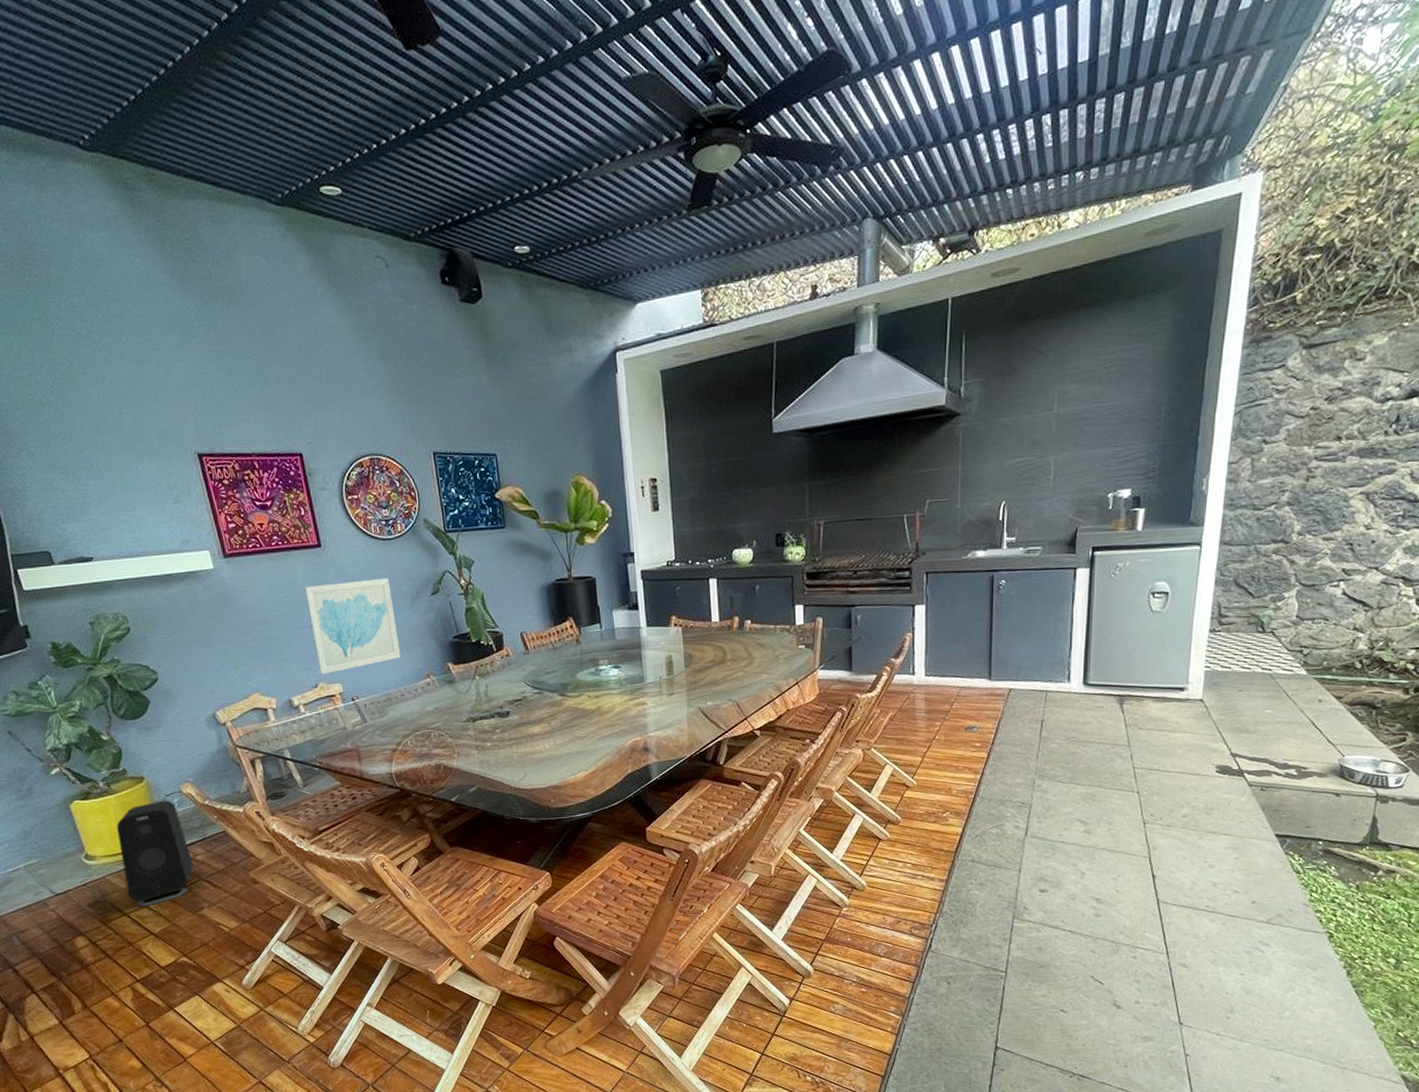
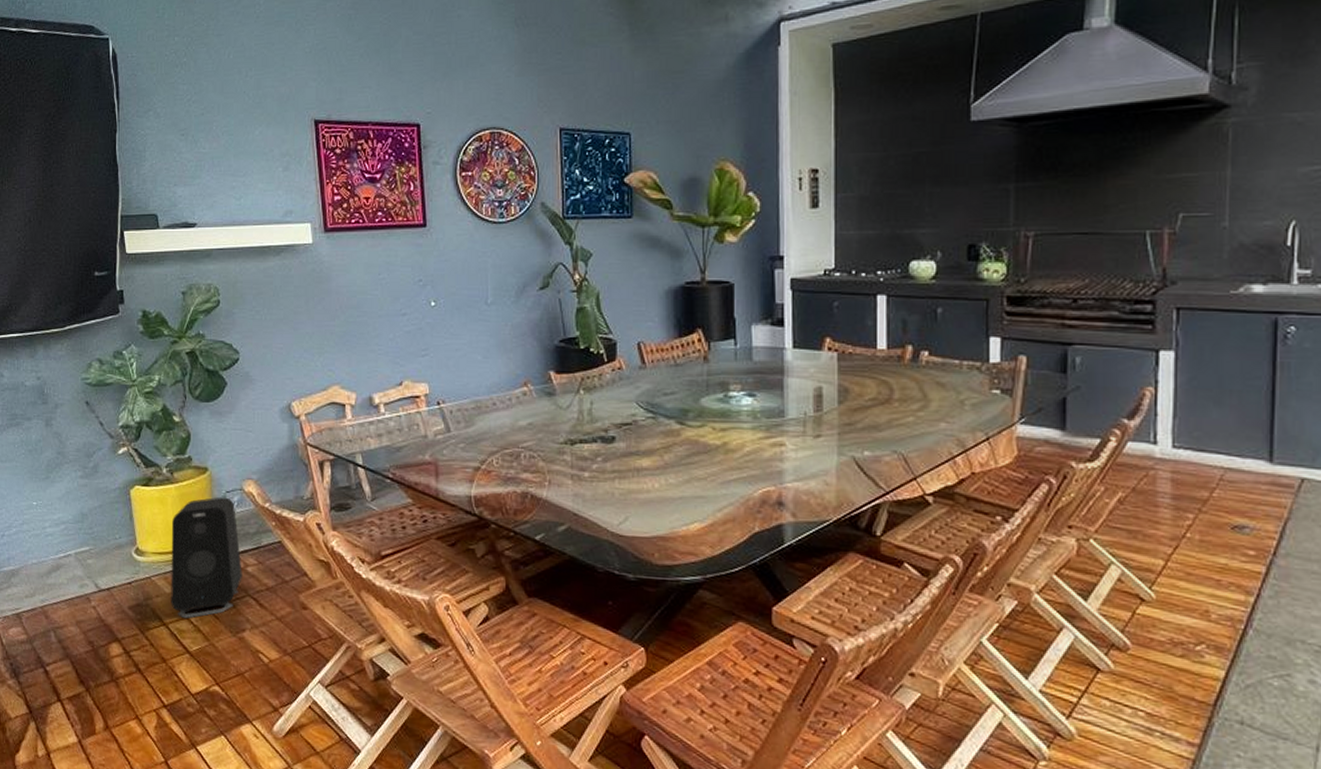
wall art: present [304,578,402,674] -> none [403,266,498,371]

